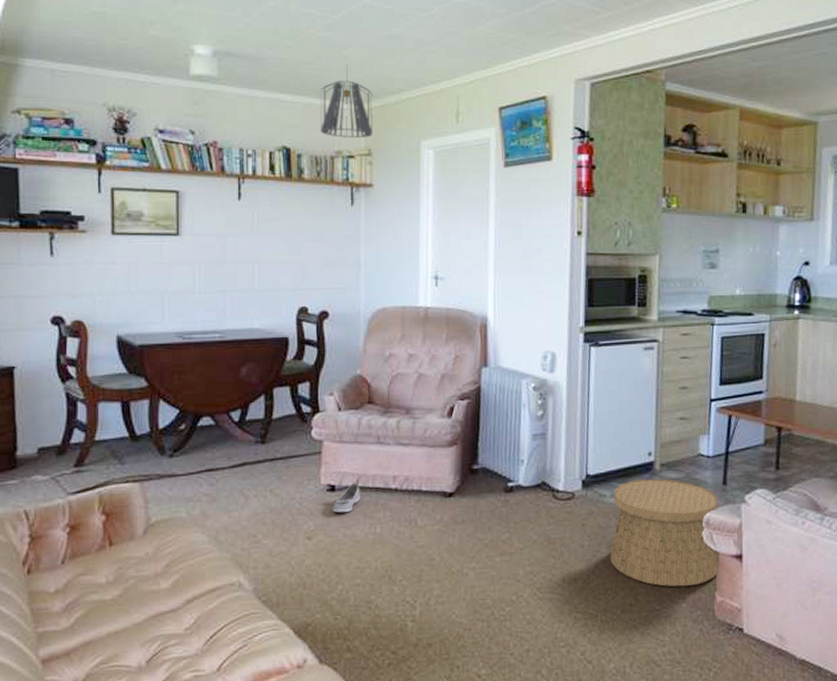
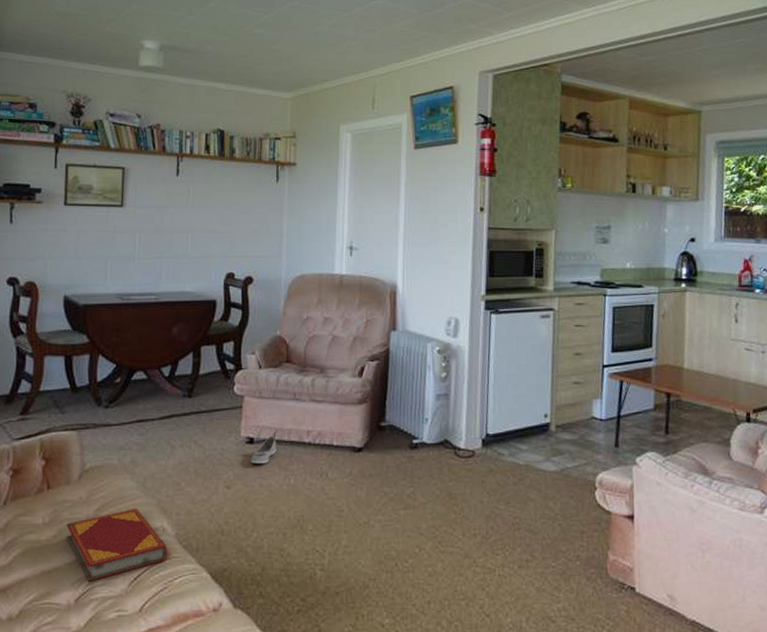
hardback book: none [133,564,246,642] -> present [66,509,168,581]
pendant light: present [320,64,373,138] -> none [252,57,299,122]
basket: present [610,479,720,587] -> none [507,440,612,545]

